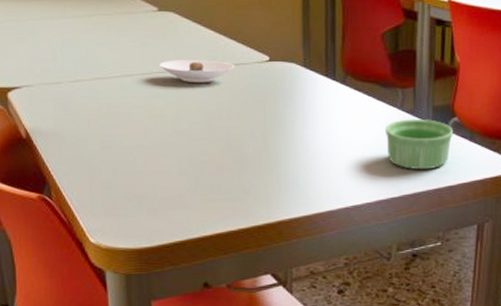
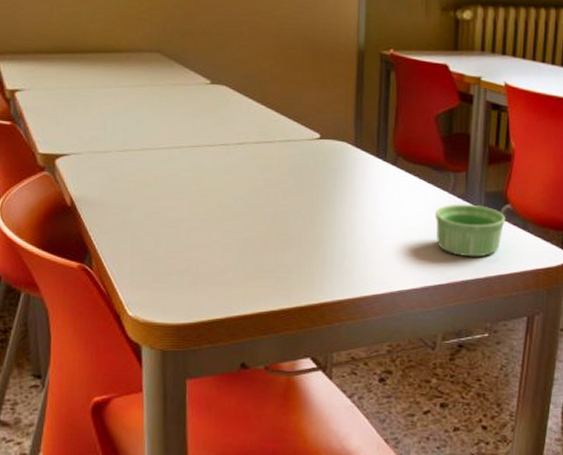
saucer: present [158,60,235,83] -> none [208,133,285,159]

